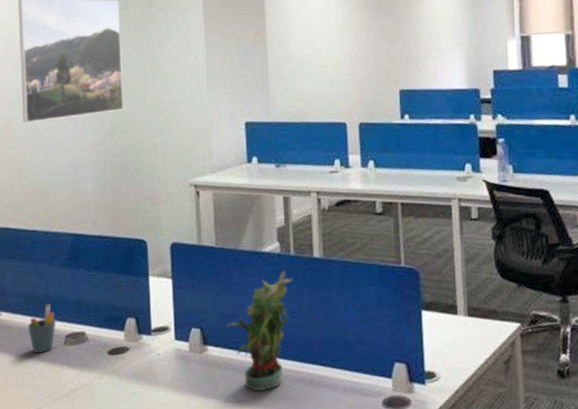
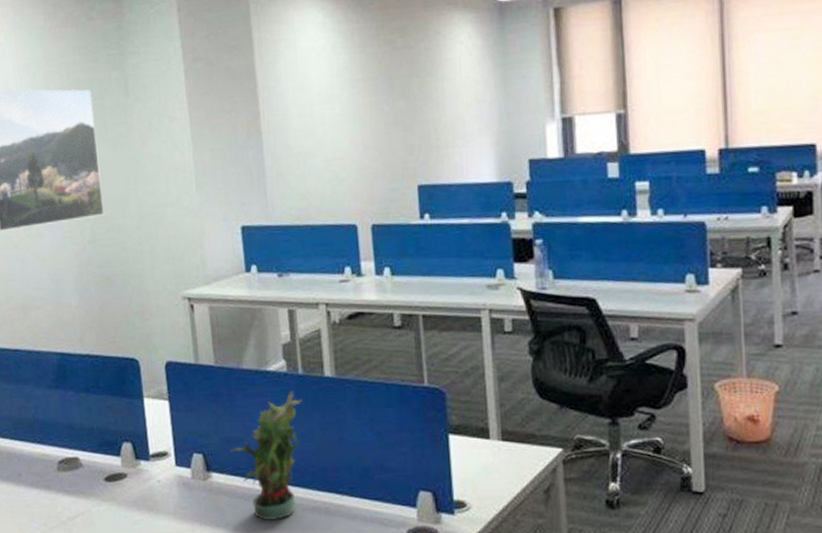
pen holder: present [28,304,56,353] -> none [18,428,48,479]

